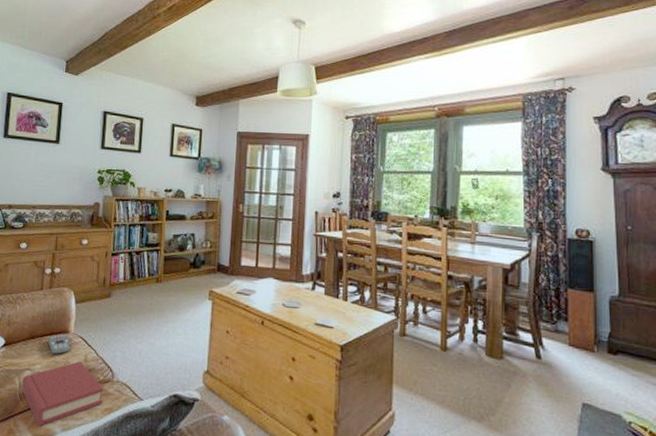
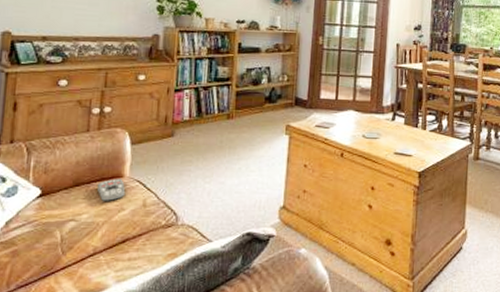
hardback book: present [22,361,104,426] -> none [64,207,166,281]

